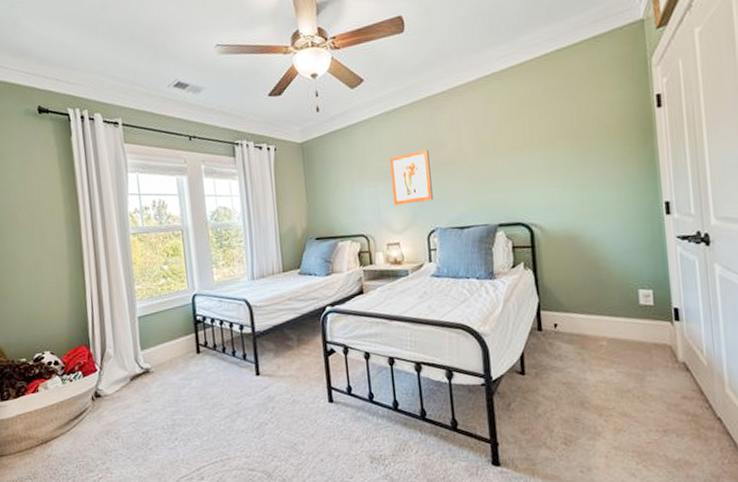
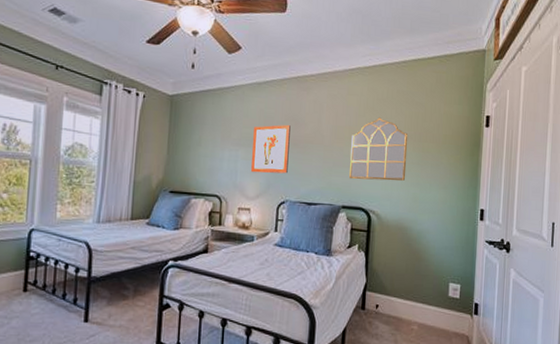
mirror: none [498,121,568,195] -> present [349,117,408,181]

